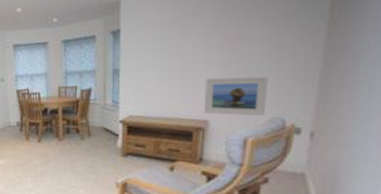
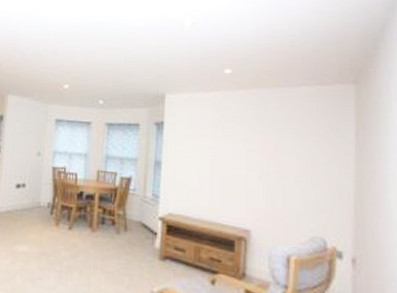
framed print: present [203,76,268,117] -> none [245,184,307,234]

